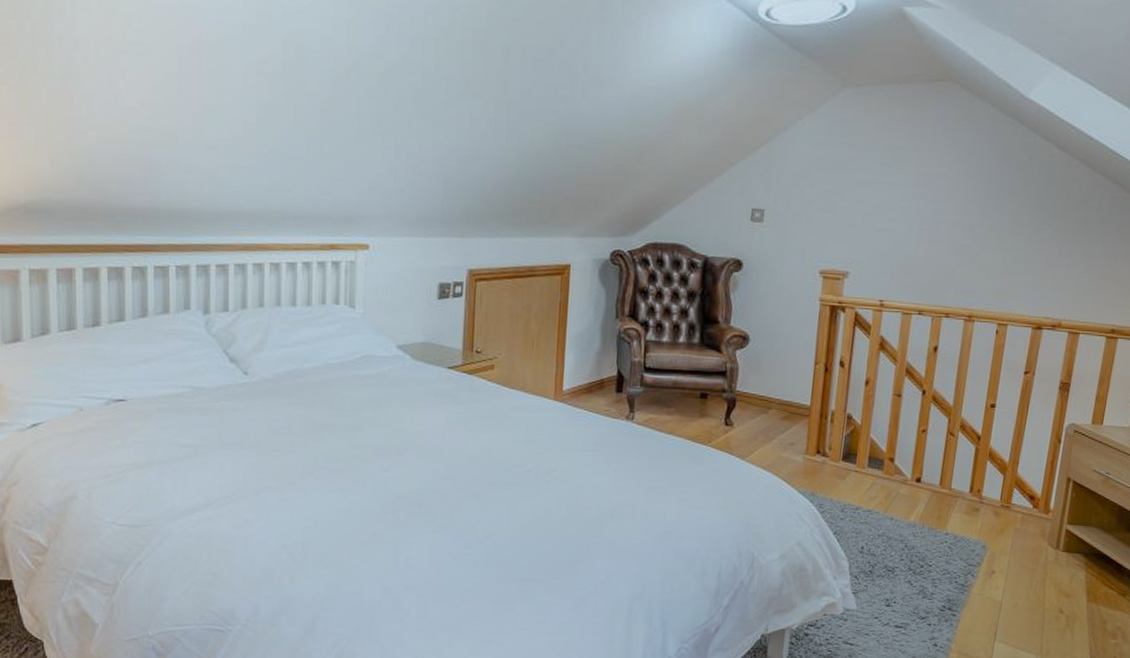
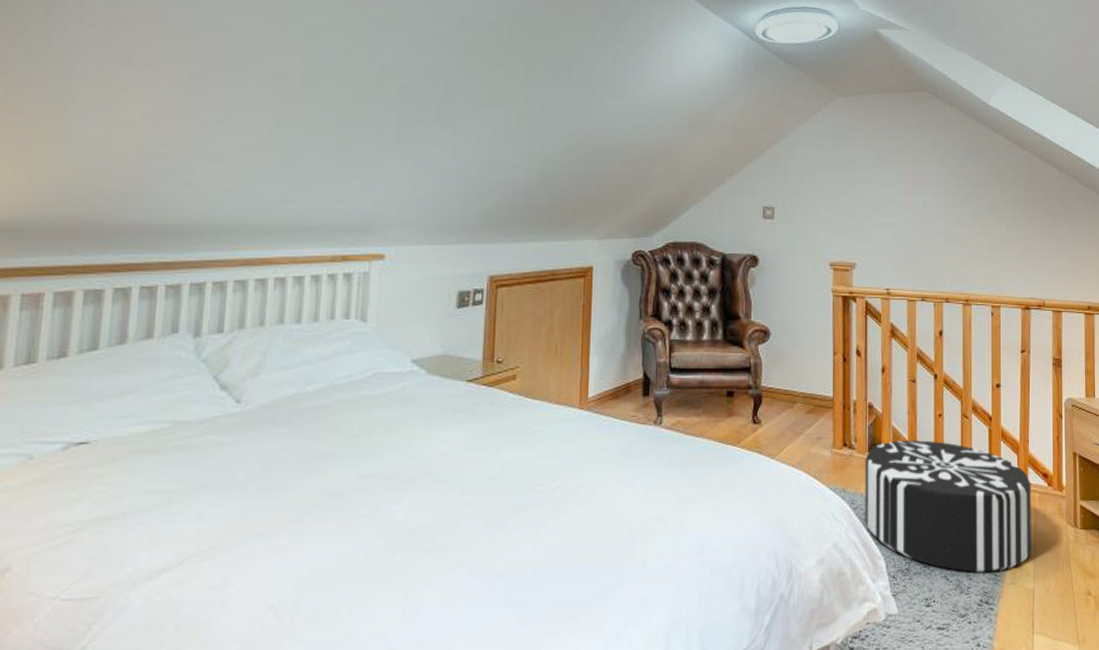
pouf: none [831,452,1015,582] -> present [865,440,1032,573]

